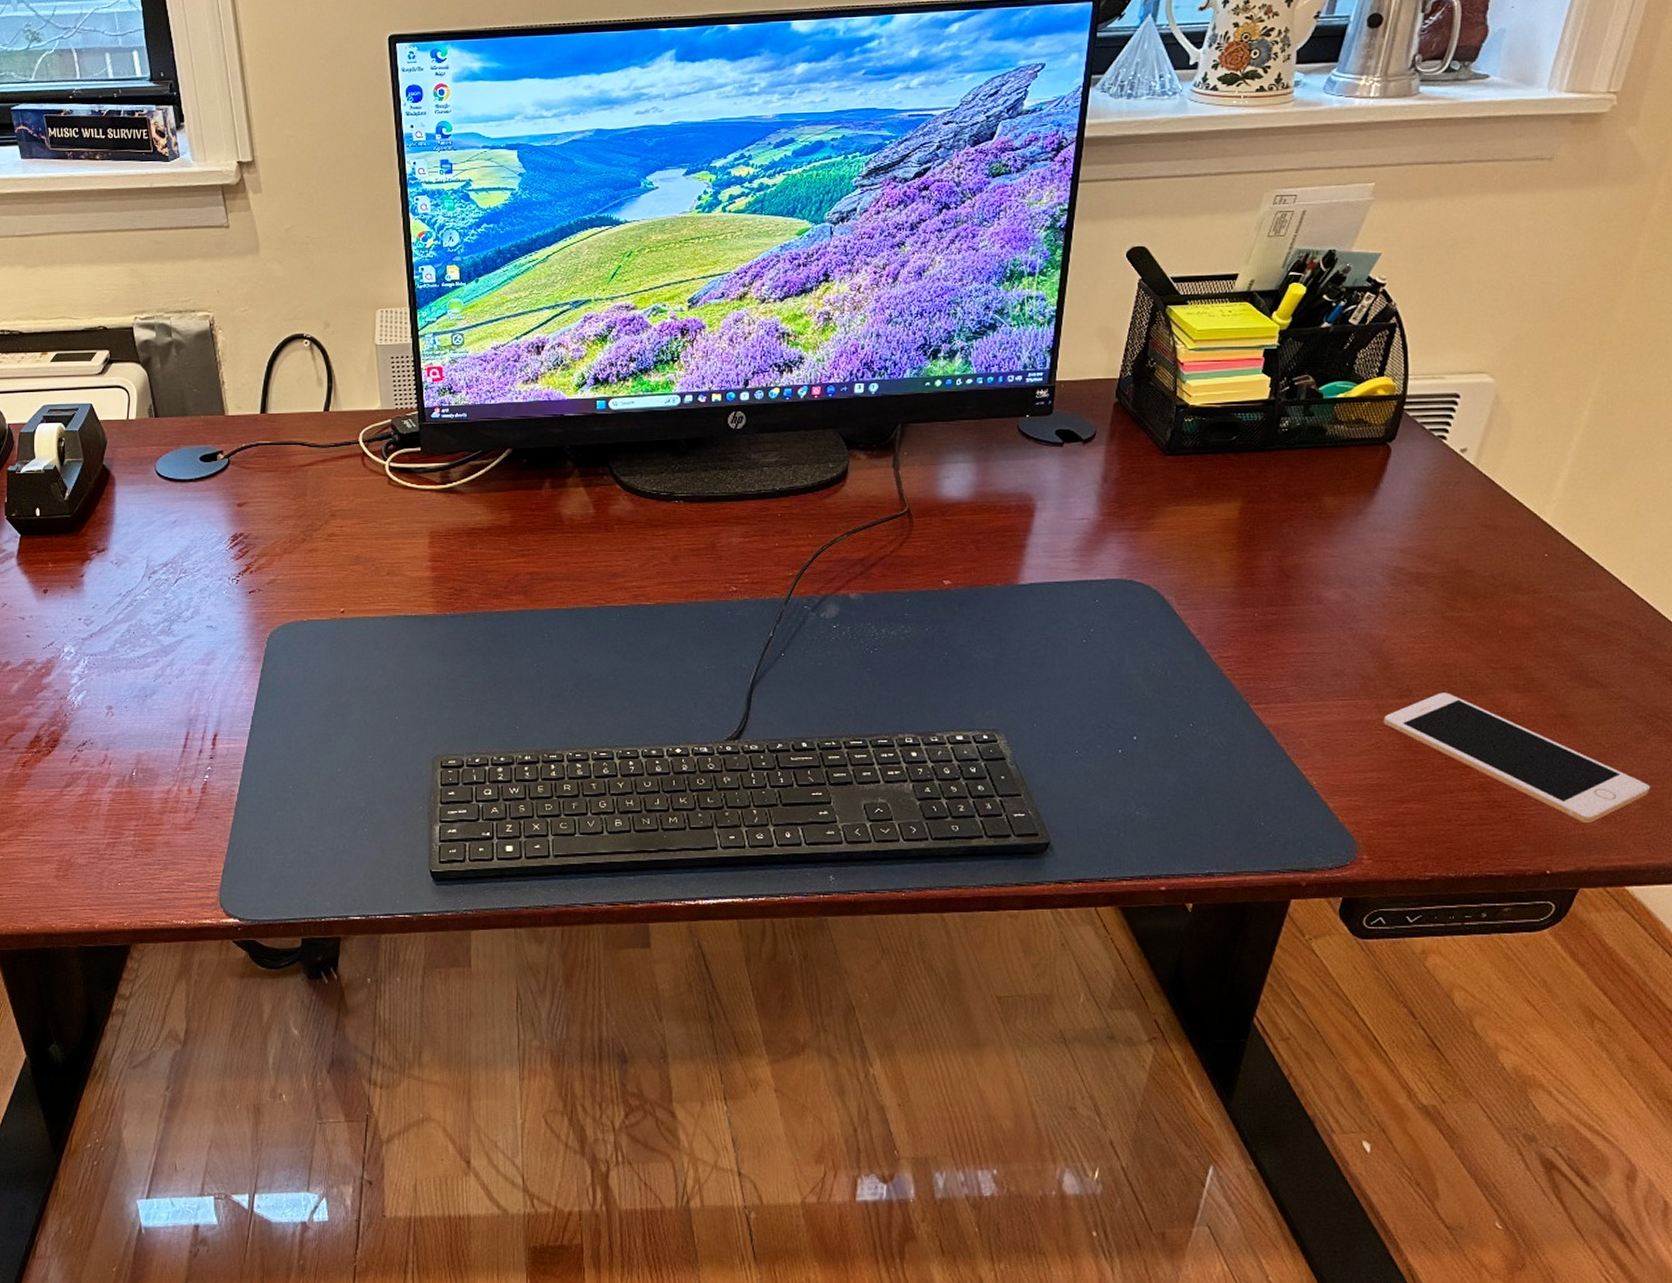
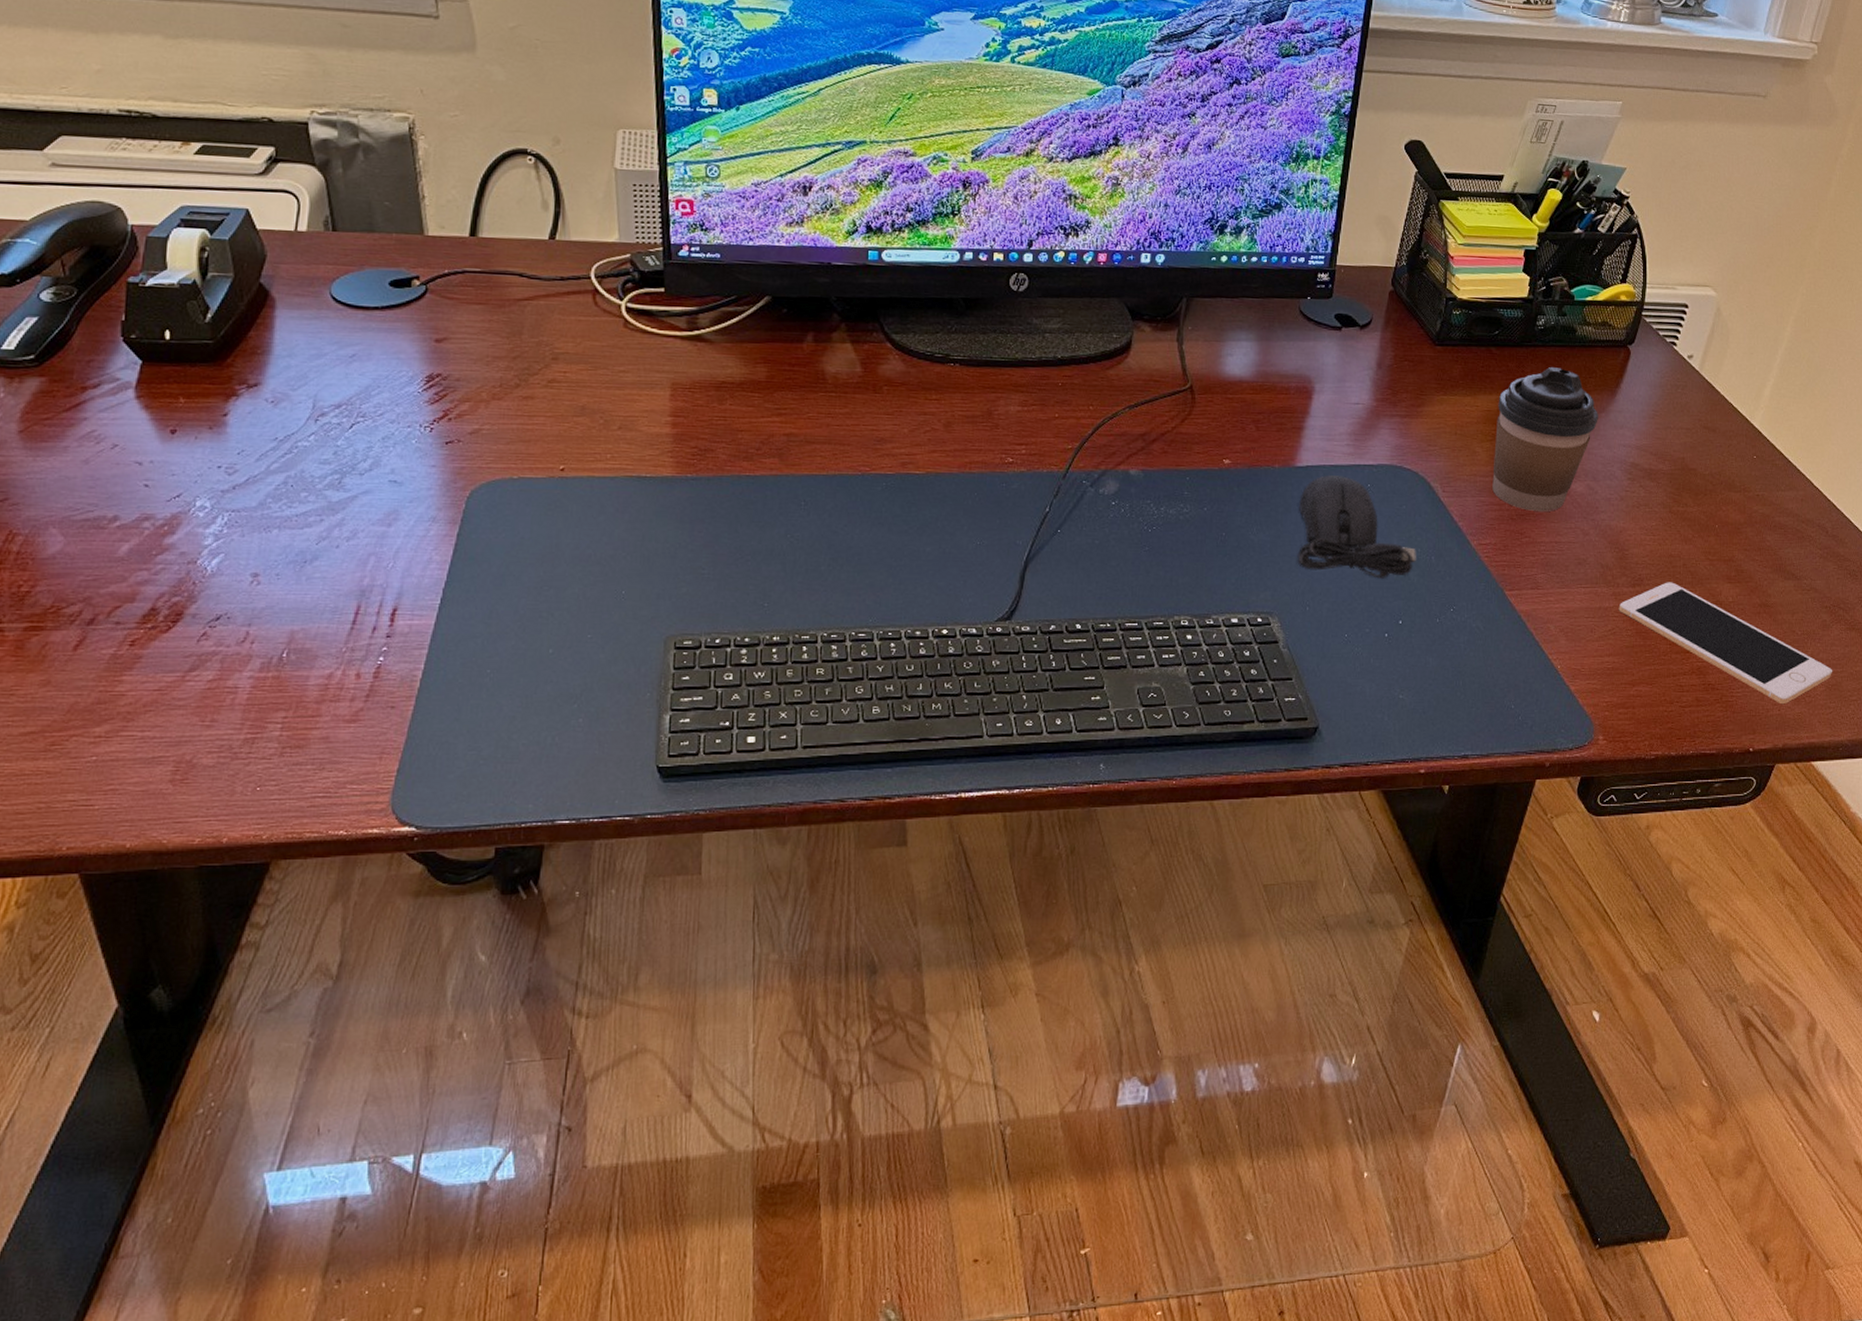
computer mouse: none [1023,592,1151,694] -> present [1297,475,1416,579]
coffee cup: none [1233,469,1354,621] -> present [1492,366,1598,511]

